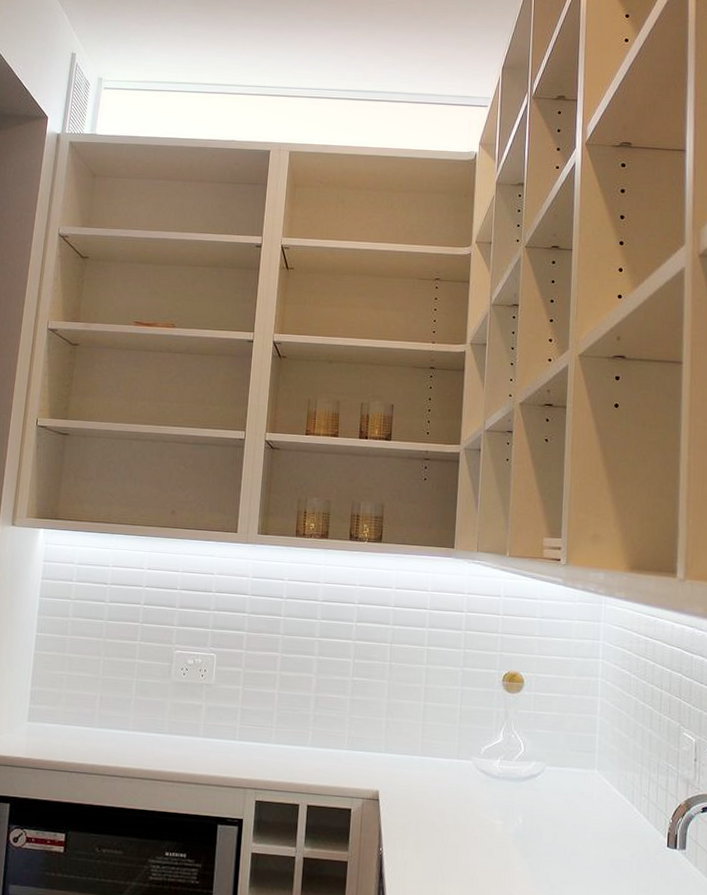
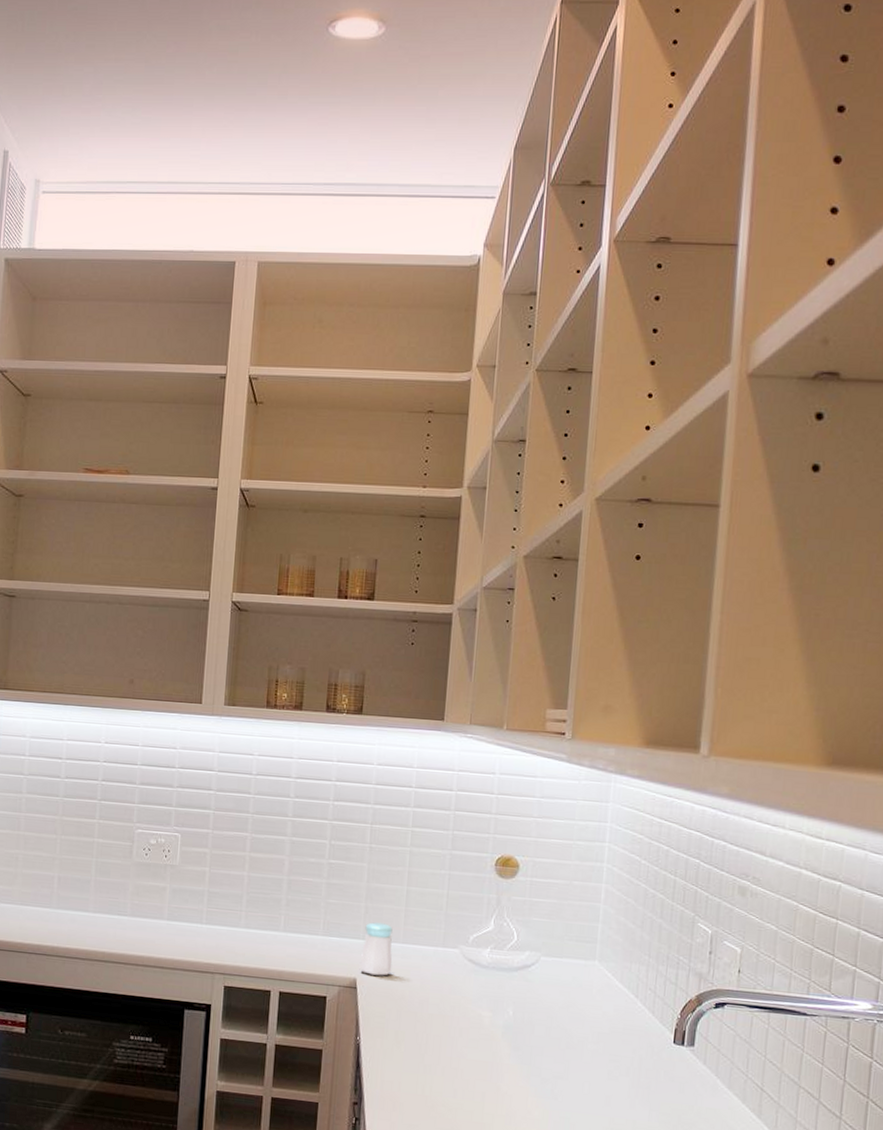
salt shaker: none [381,735,412,788] -> present [359,922,393,976]

